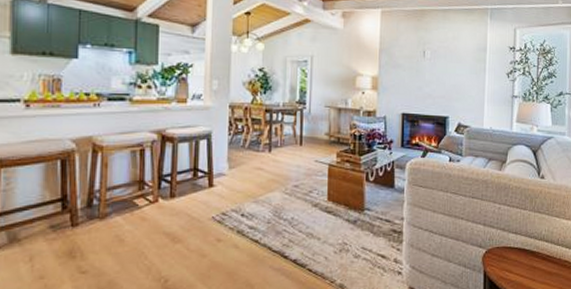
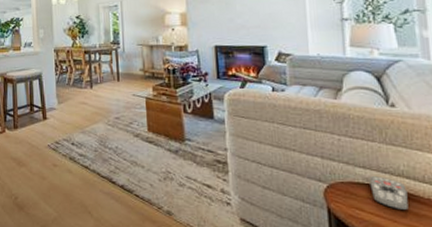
remote control: none [519,240,545,271] -> present [369,175,409,211]

